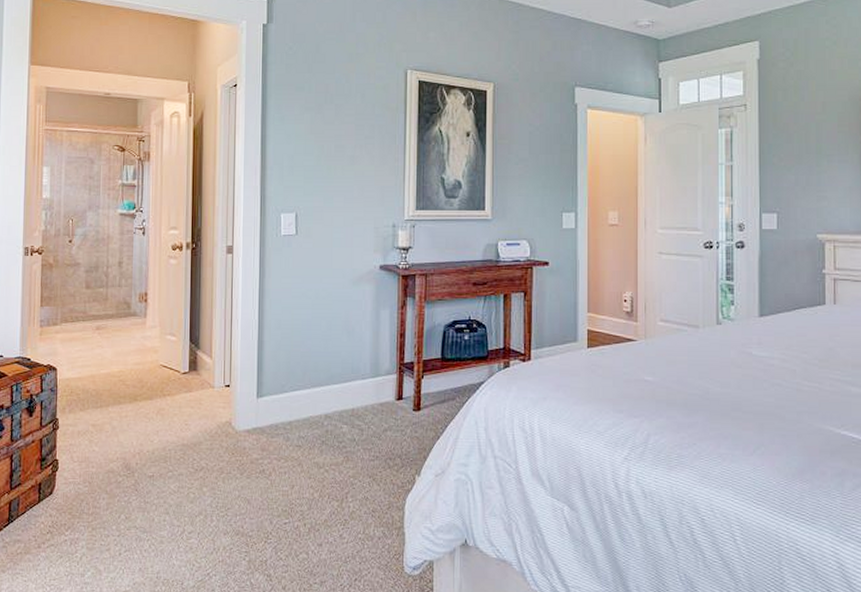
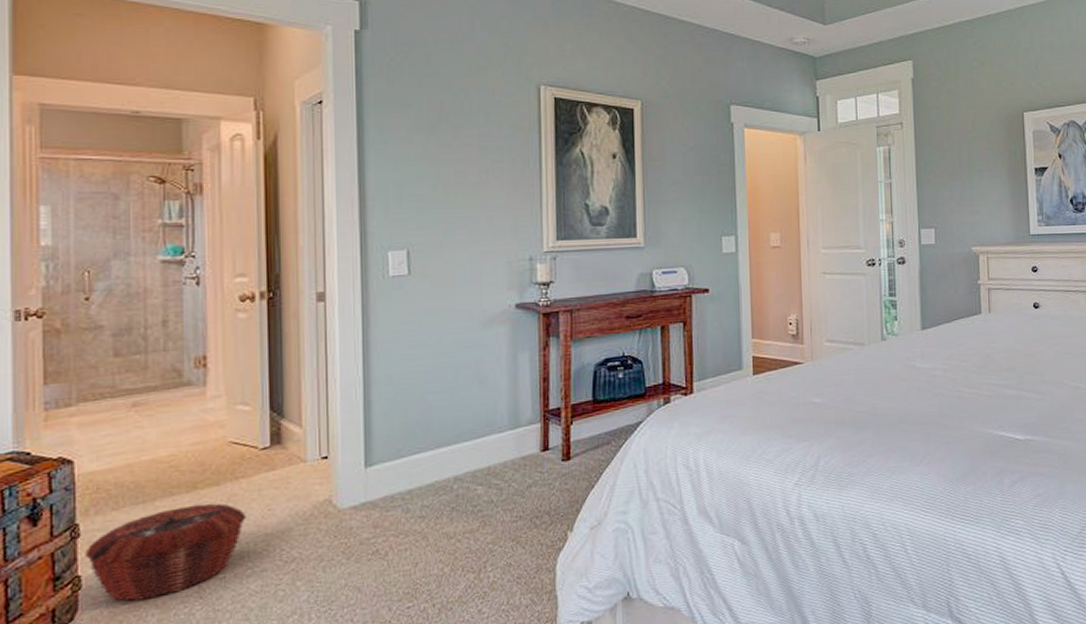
woven basket: none [61,413,170,485] -> present [84,503,246,601]

